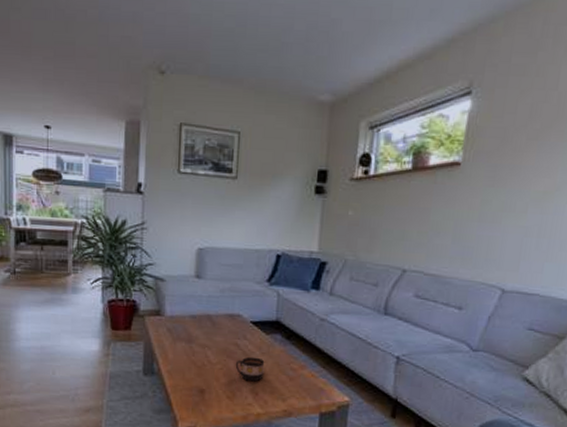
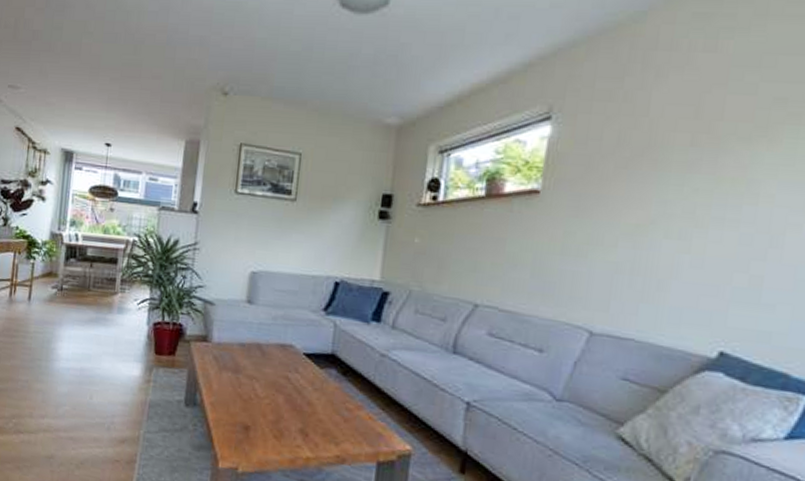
cup: present [235,356,265,382] -> none [284,392,317,421]

